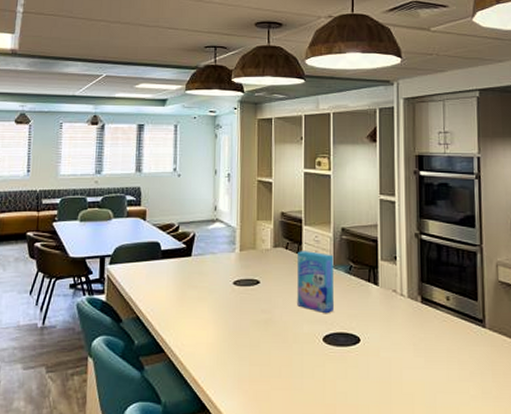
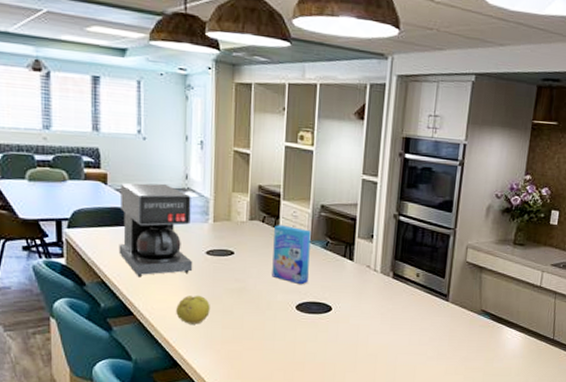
coffee maker: none [153,216,220,312] -> present [118,183,192,278]
fruit: none [205,328,237,361] -> present [176,295,210,325]

